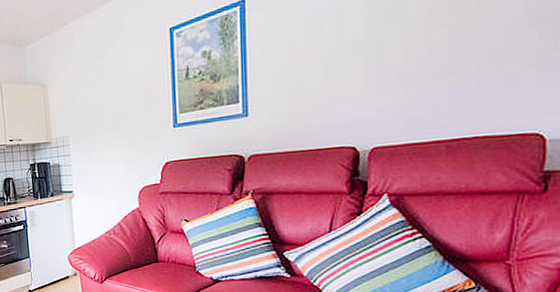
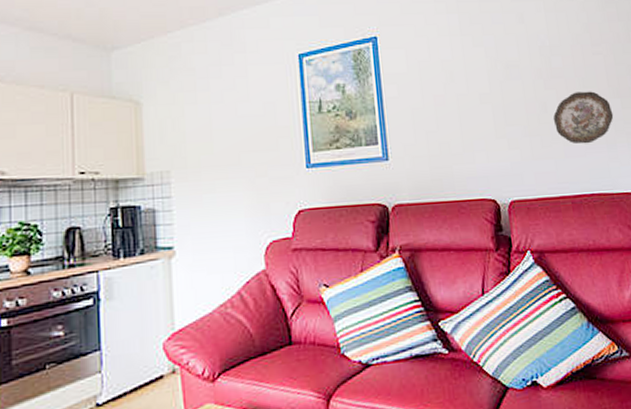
decorative plate: none [438,23,524,85] -> present [553,91,614,144]

